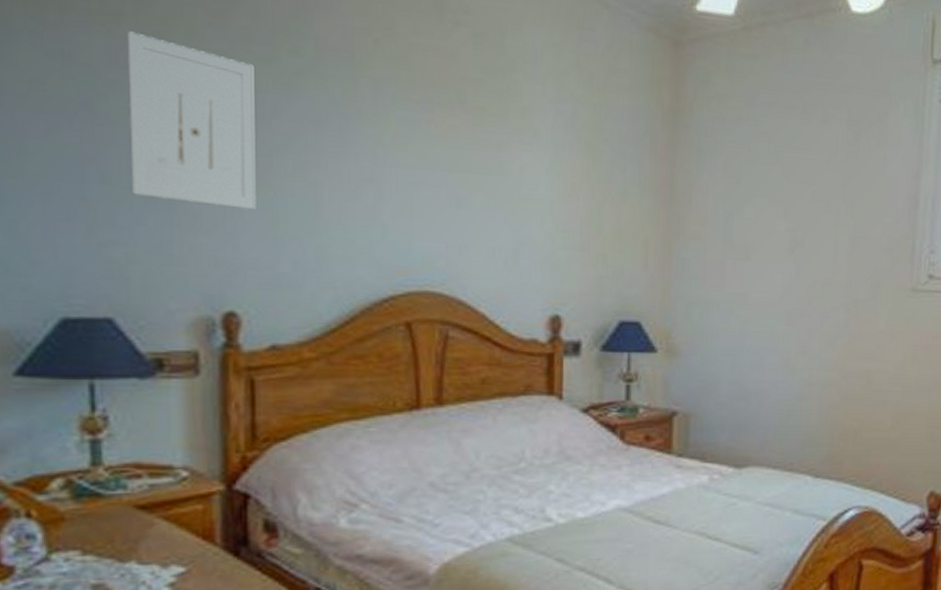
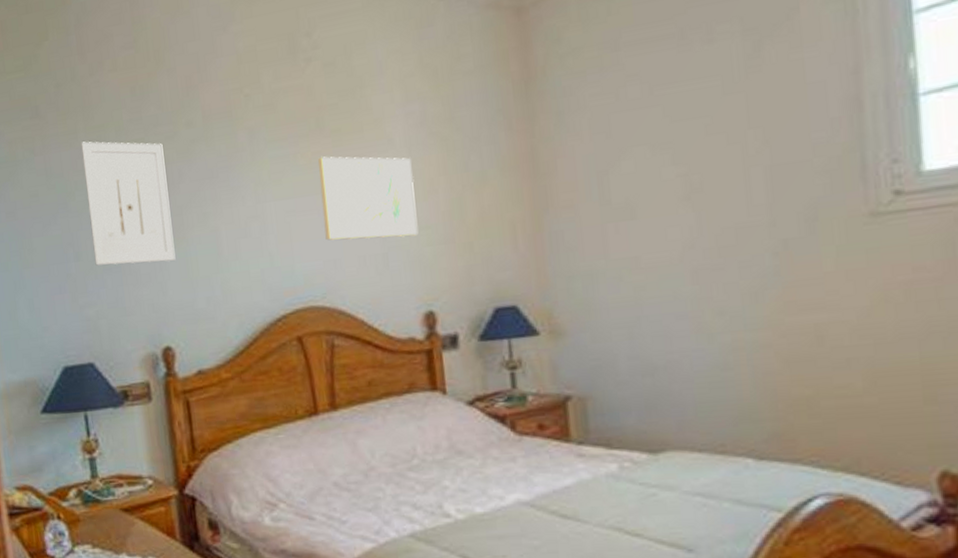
wall art: none [453,132,556,237] -> present [318,156,419,241]

